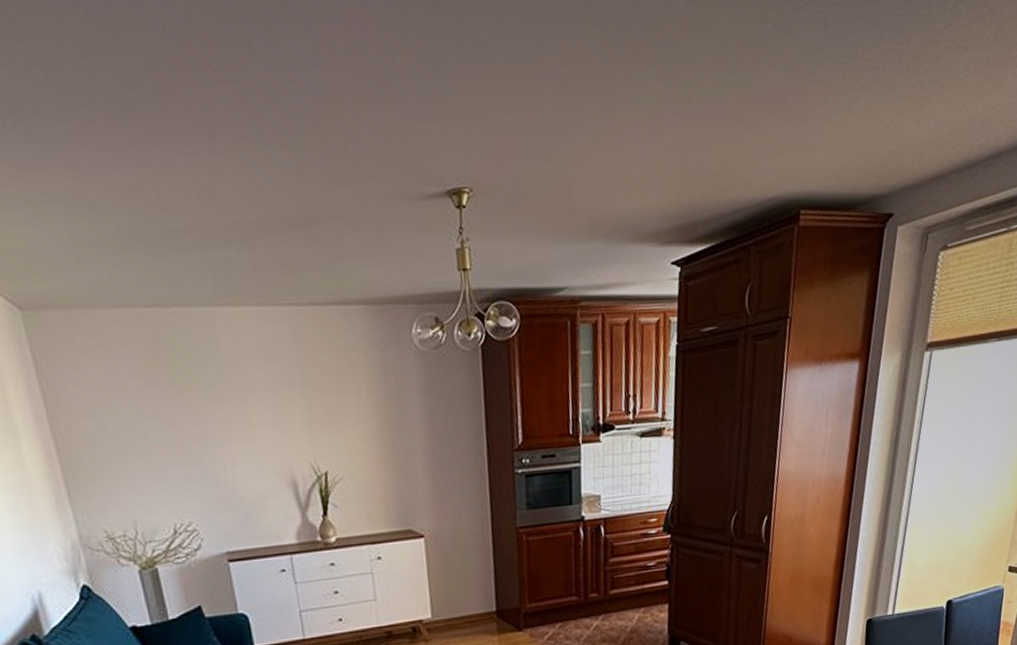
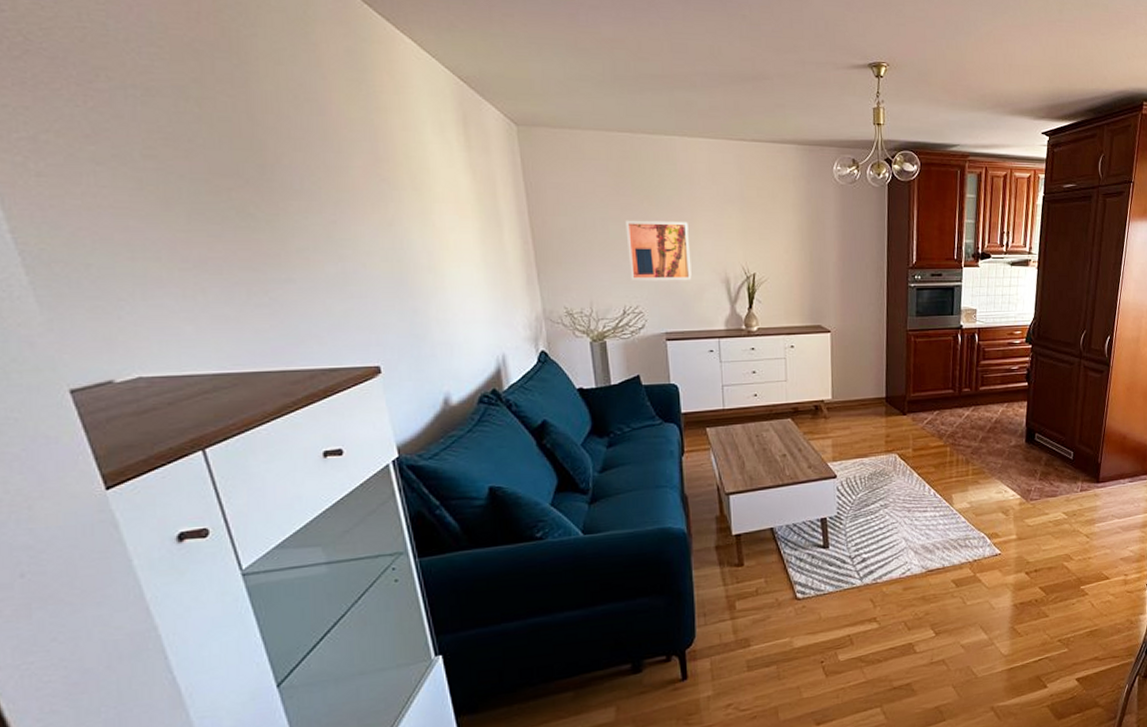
wall art: none [164,414,252,493] -> present [625,220,692,281]

